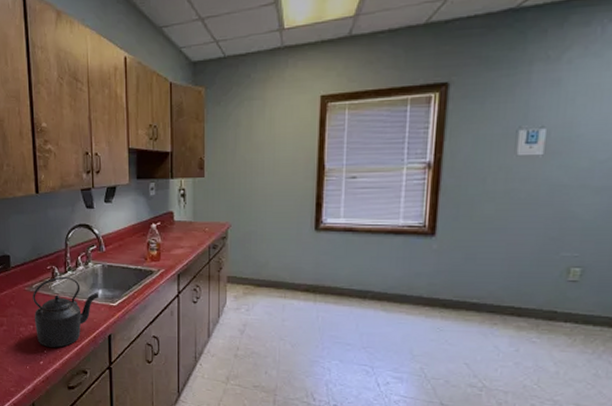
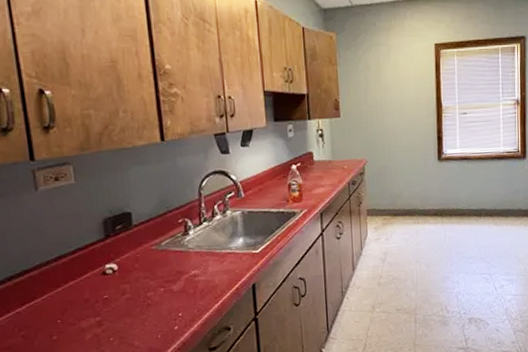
kettle: present [32,276,99,348] -> none [162,228,240,309]

